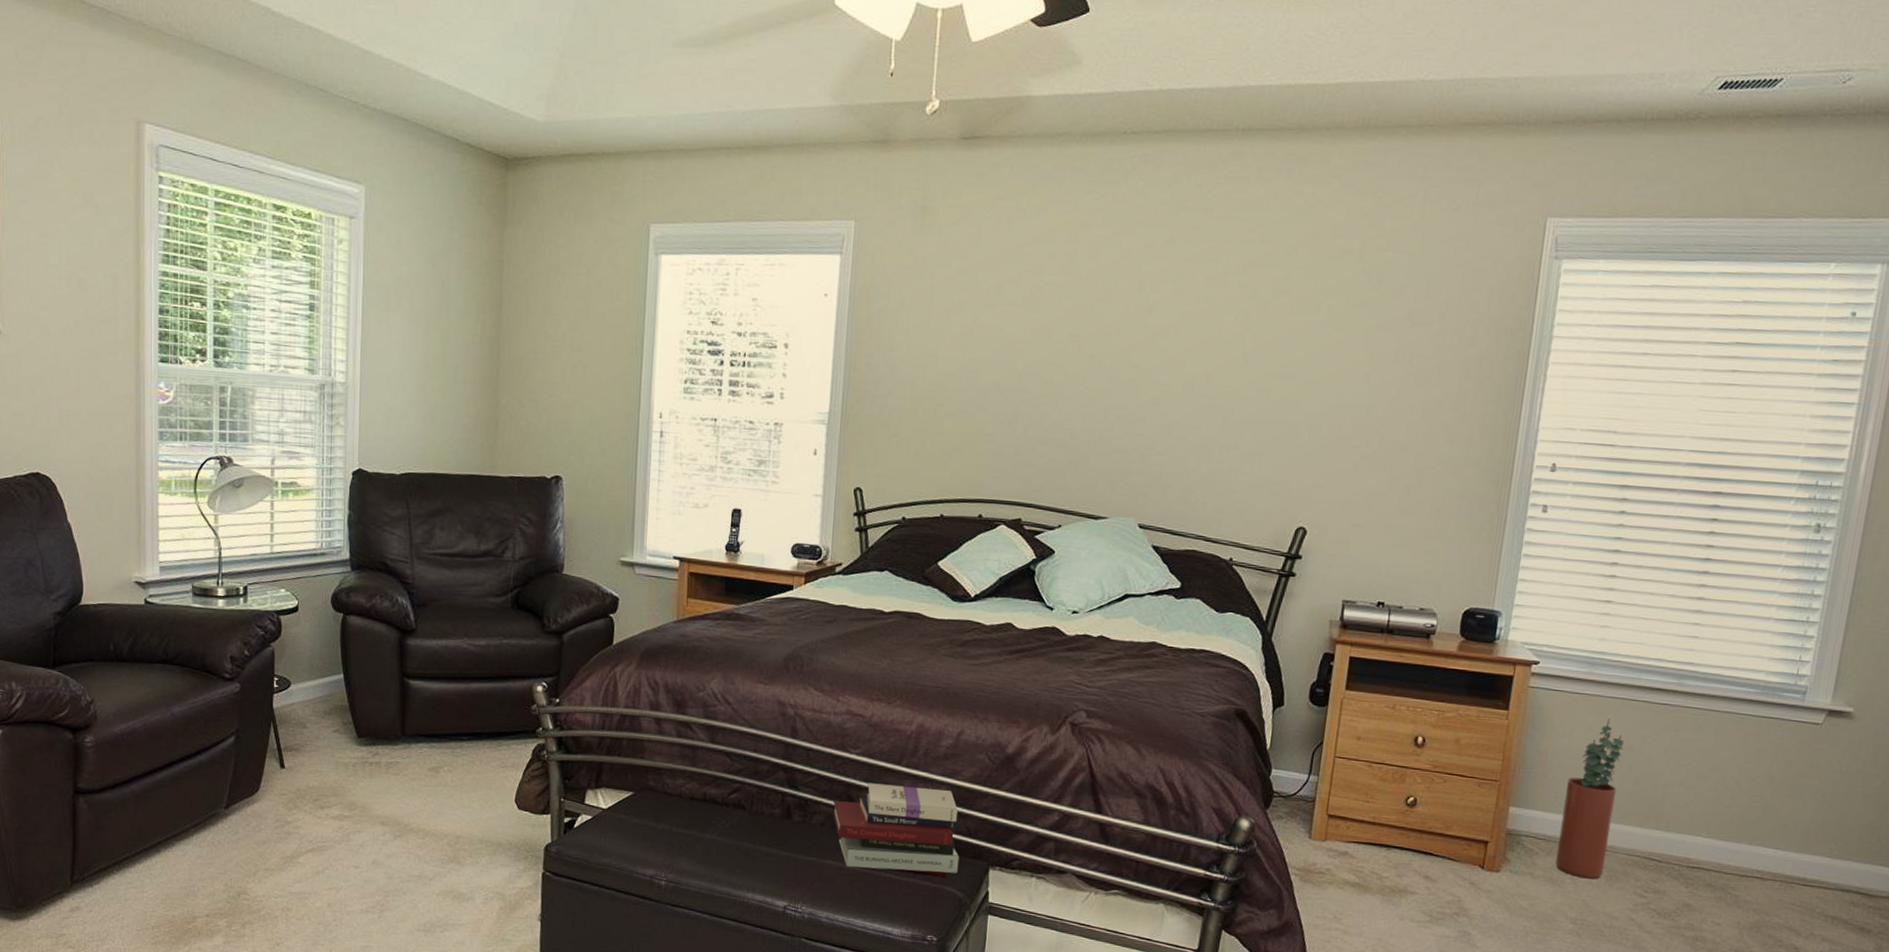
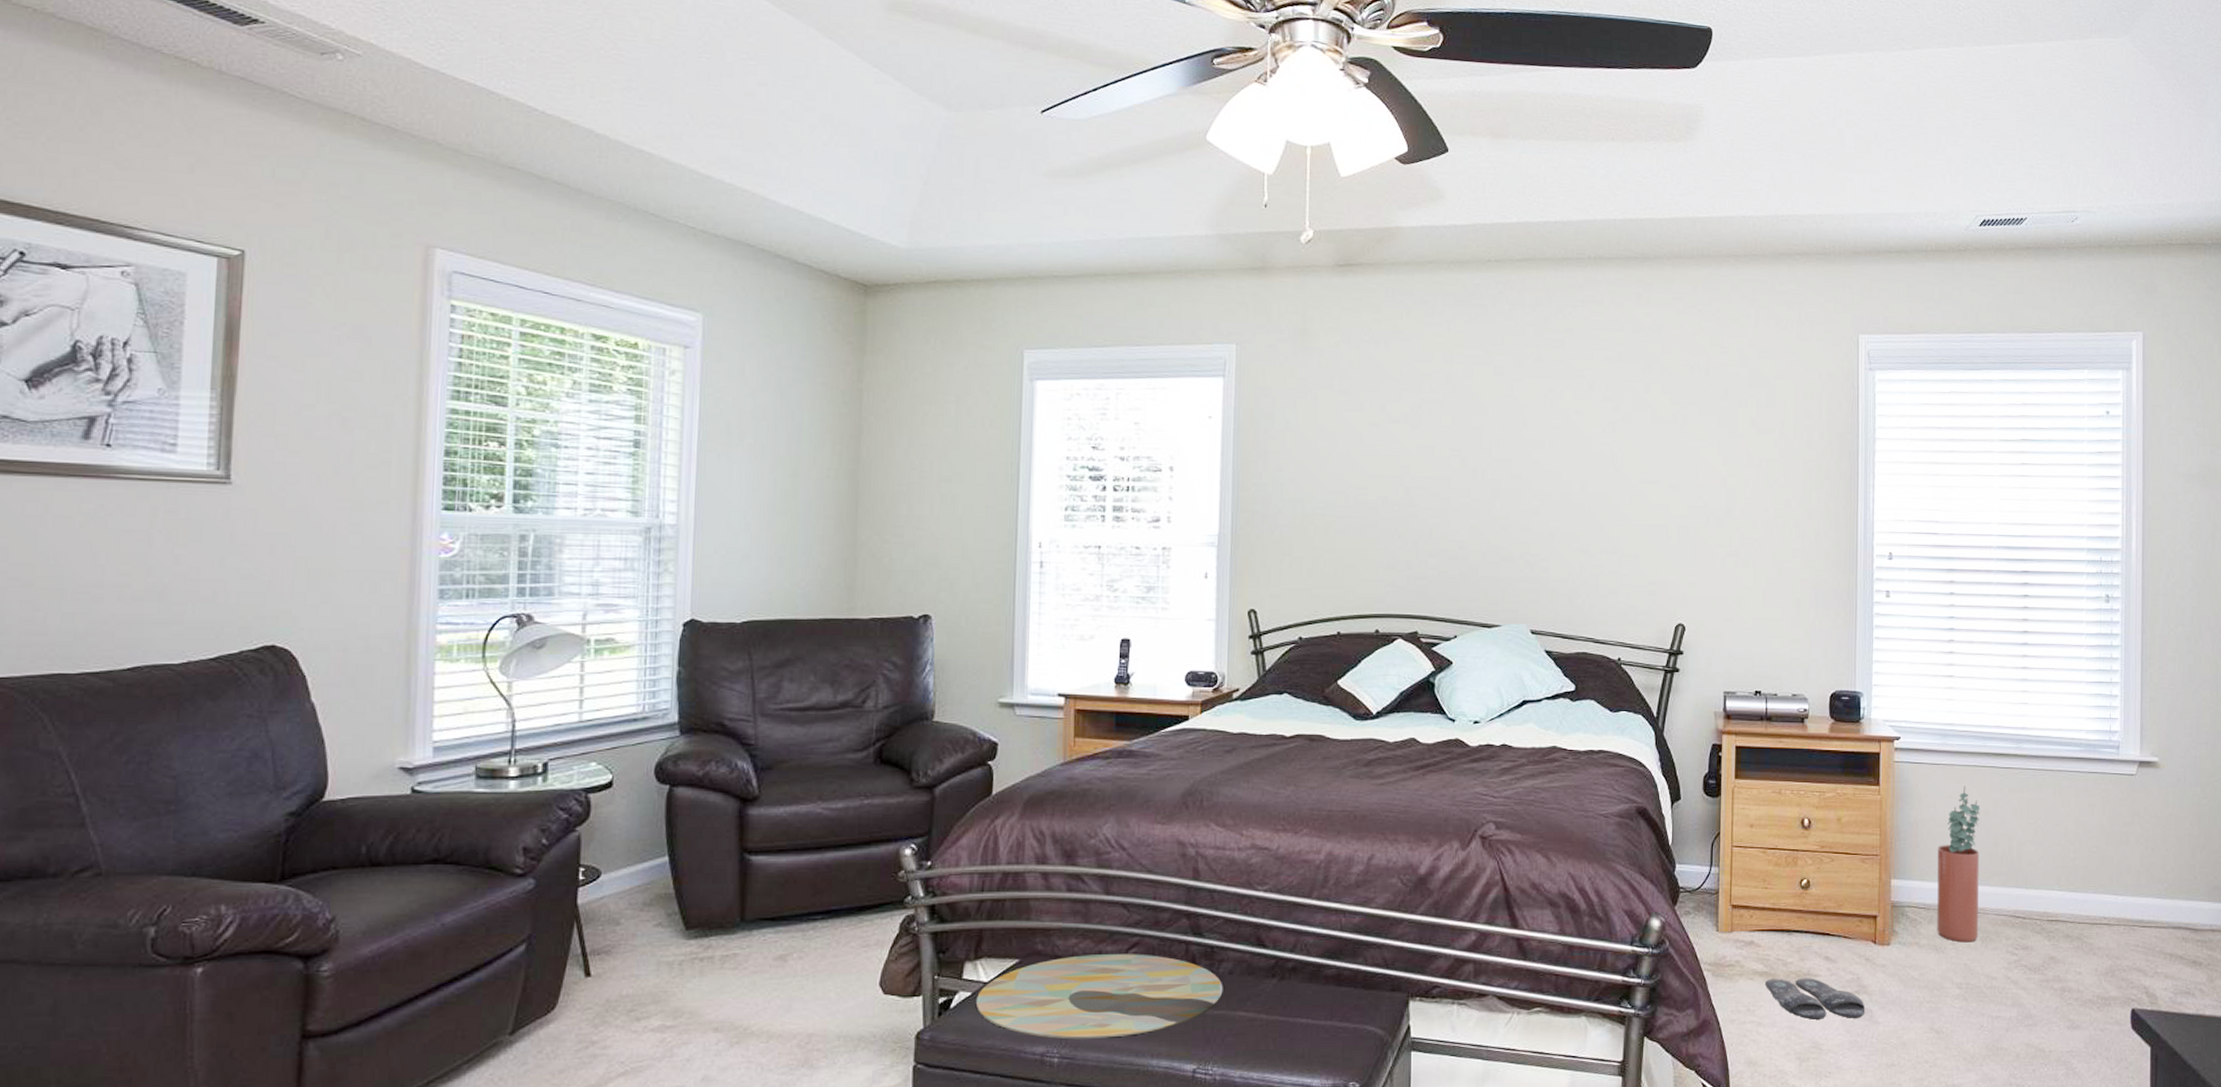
decorative tray: none [595,794,815,870] -> present [975,954,1223,1039]
books: present [833,783,960,877] -> none [1242,920,1378,1017]
slippers: none [1356,890,1464,939] -> present [1766,978,1865,1020]

